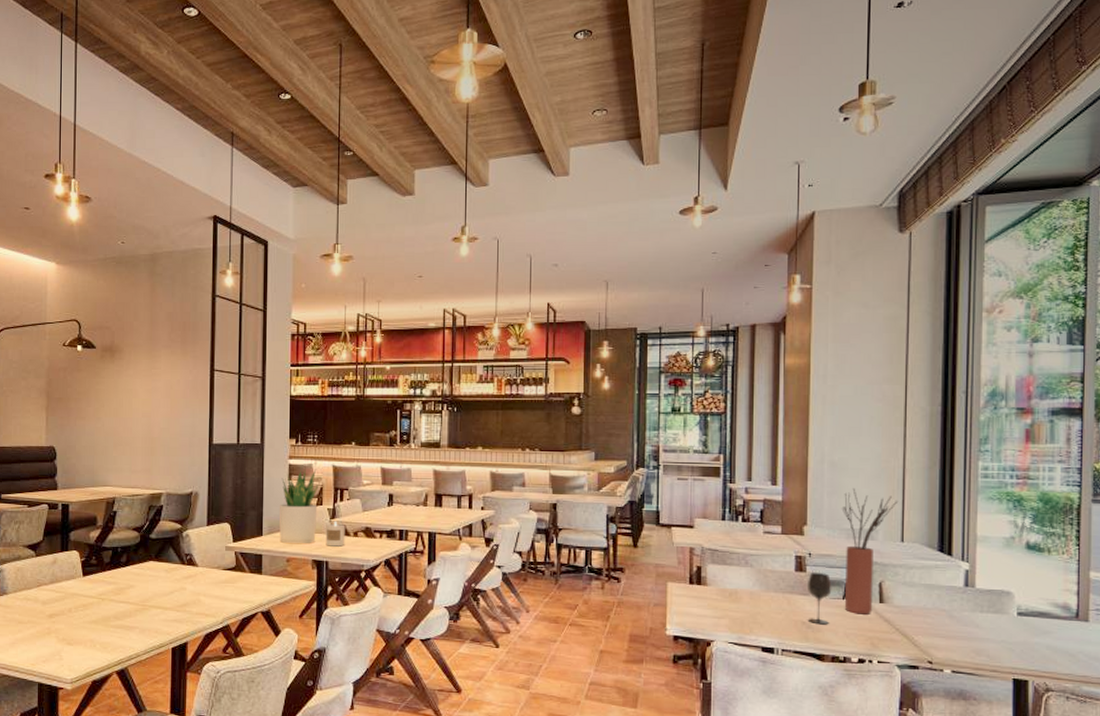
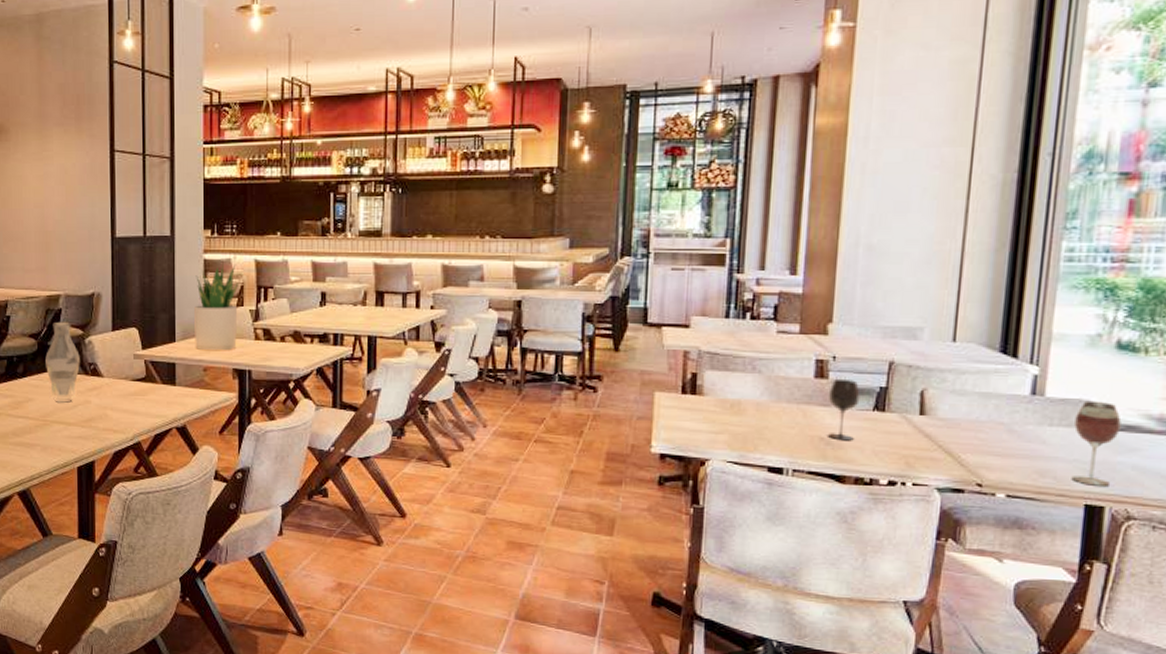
vase: none [147,517,178,589] -> present [45,321,80,403]
candle: present [326,521,345,547] -> none [248,324,271,353]
vase: present [841,488,899,615] -> none [874,277,953,429]
wineglass: none [1000,591,1035,663] -> present [1071,400,1122,486]

